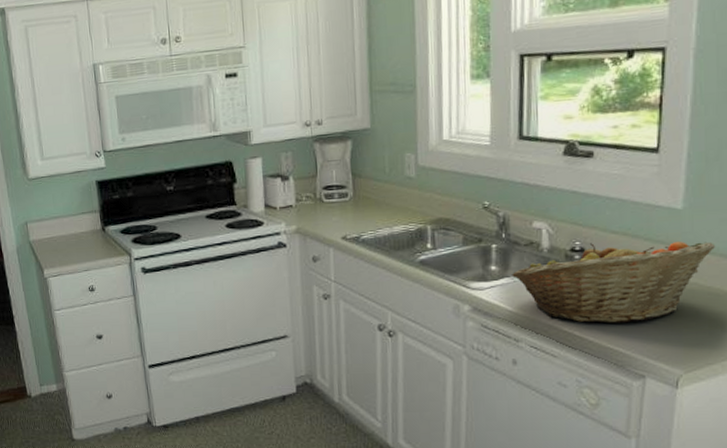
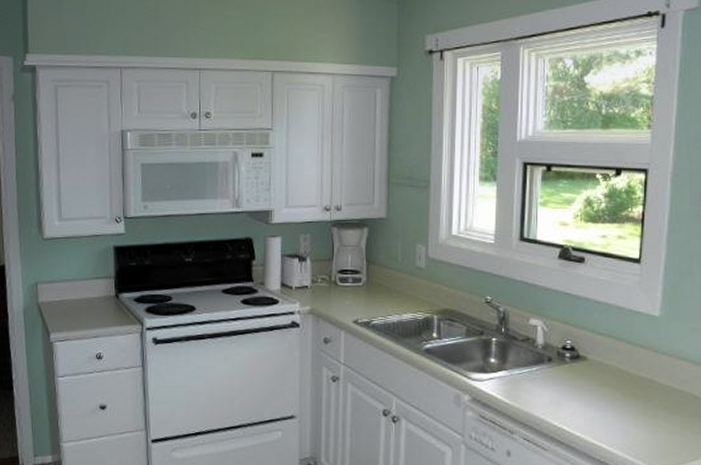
fruit basket: present [512,242,715,323] -> none [509,343,686,420]

